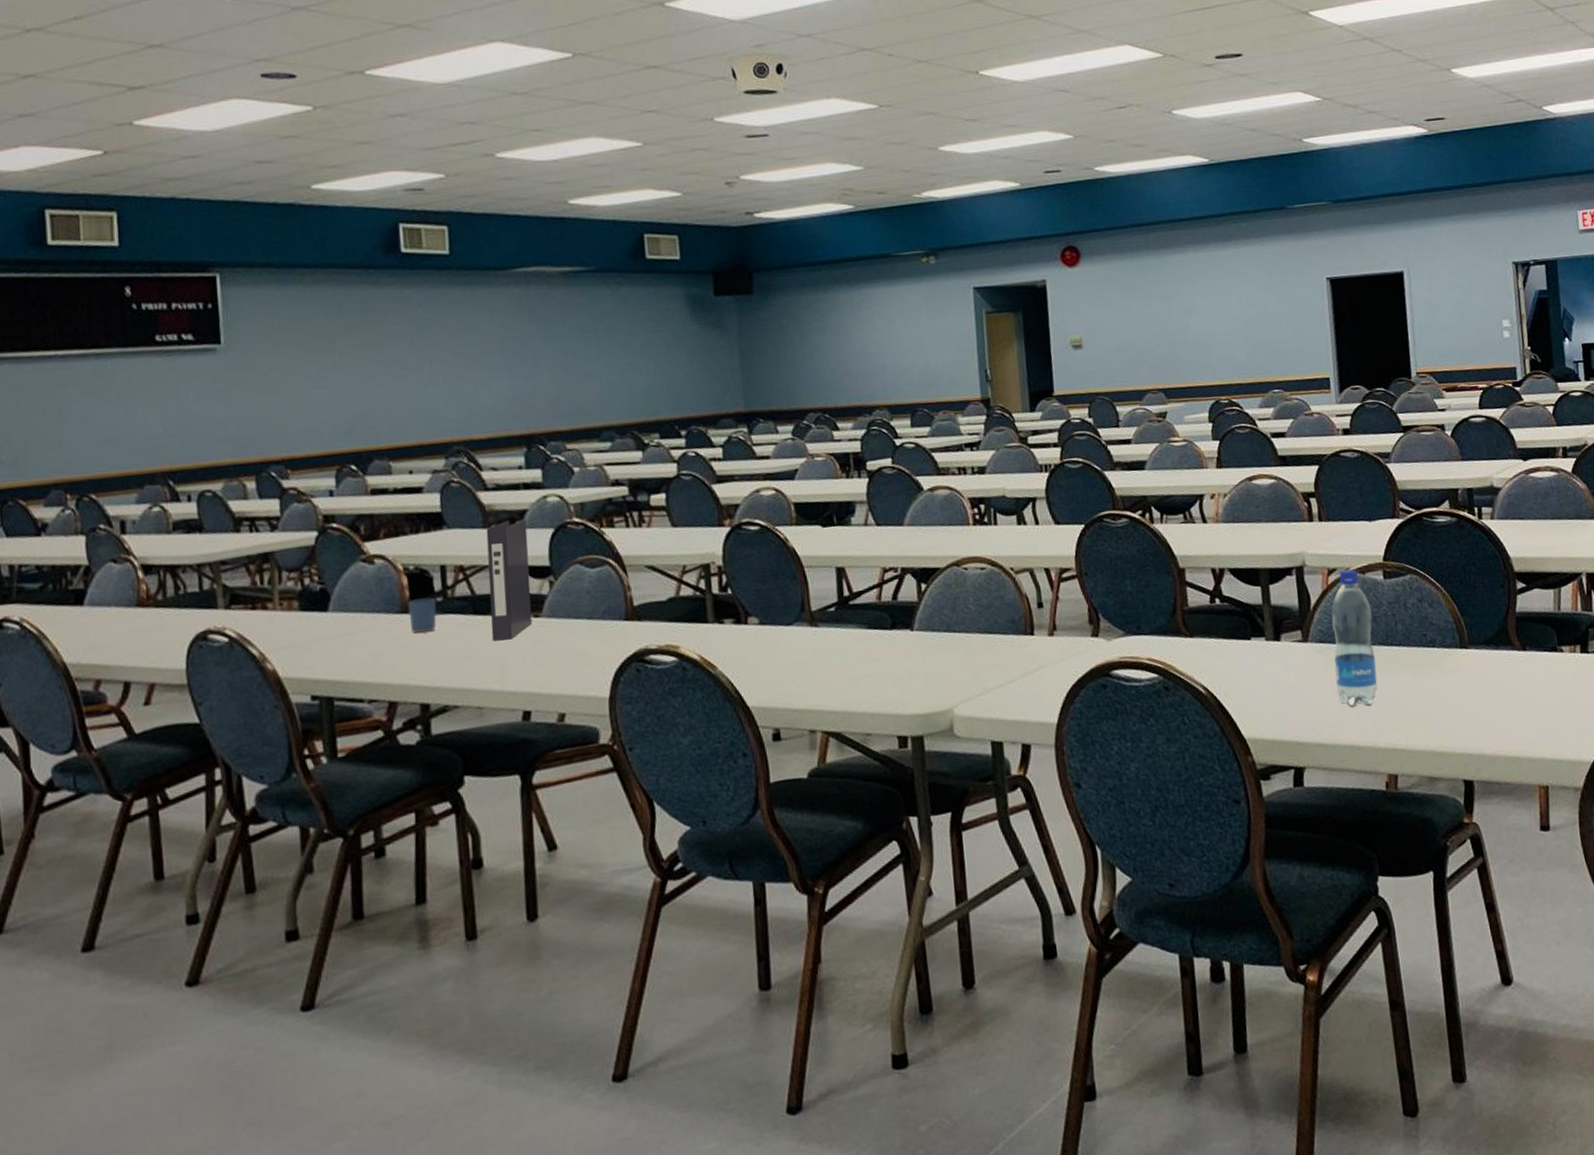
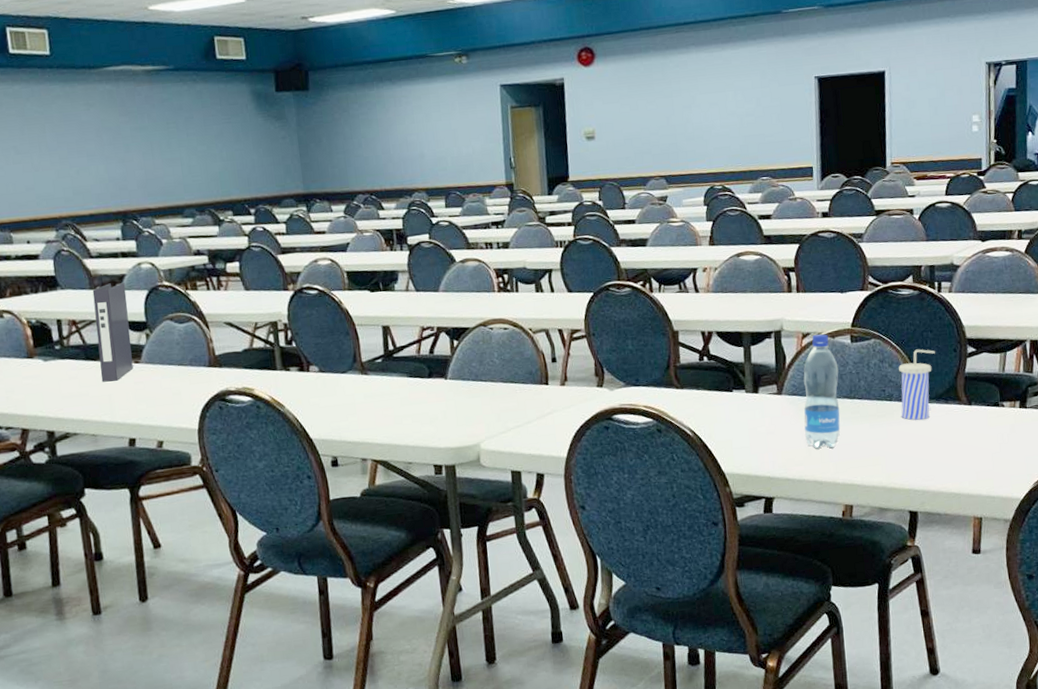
mug: present [408,597,437,633] -> none [32,346,56,374]
beverage cup: none [1440,585,1480,671] -> present [899,349,935,421]

